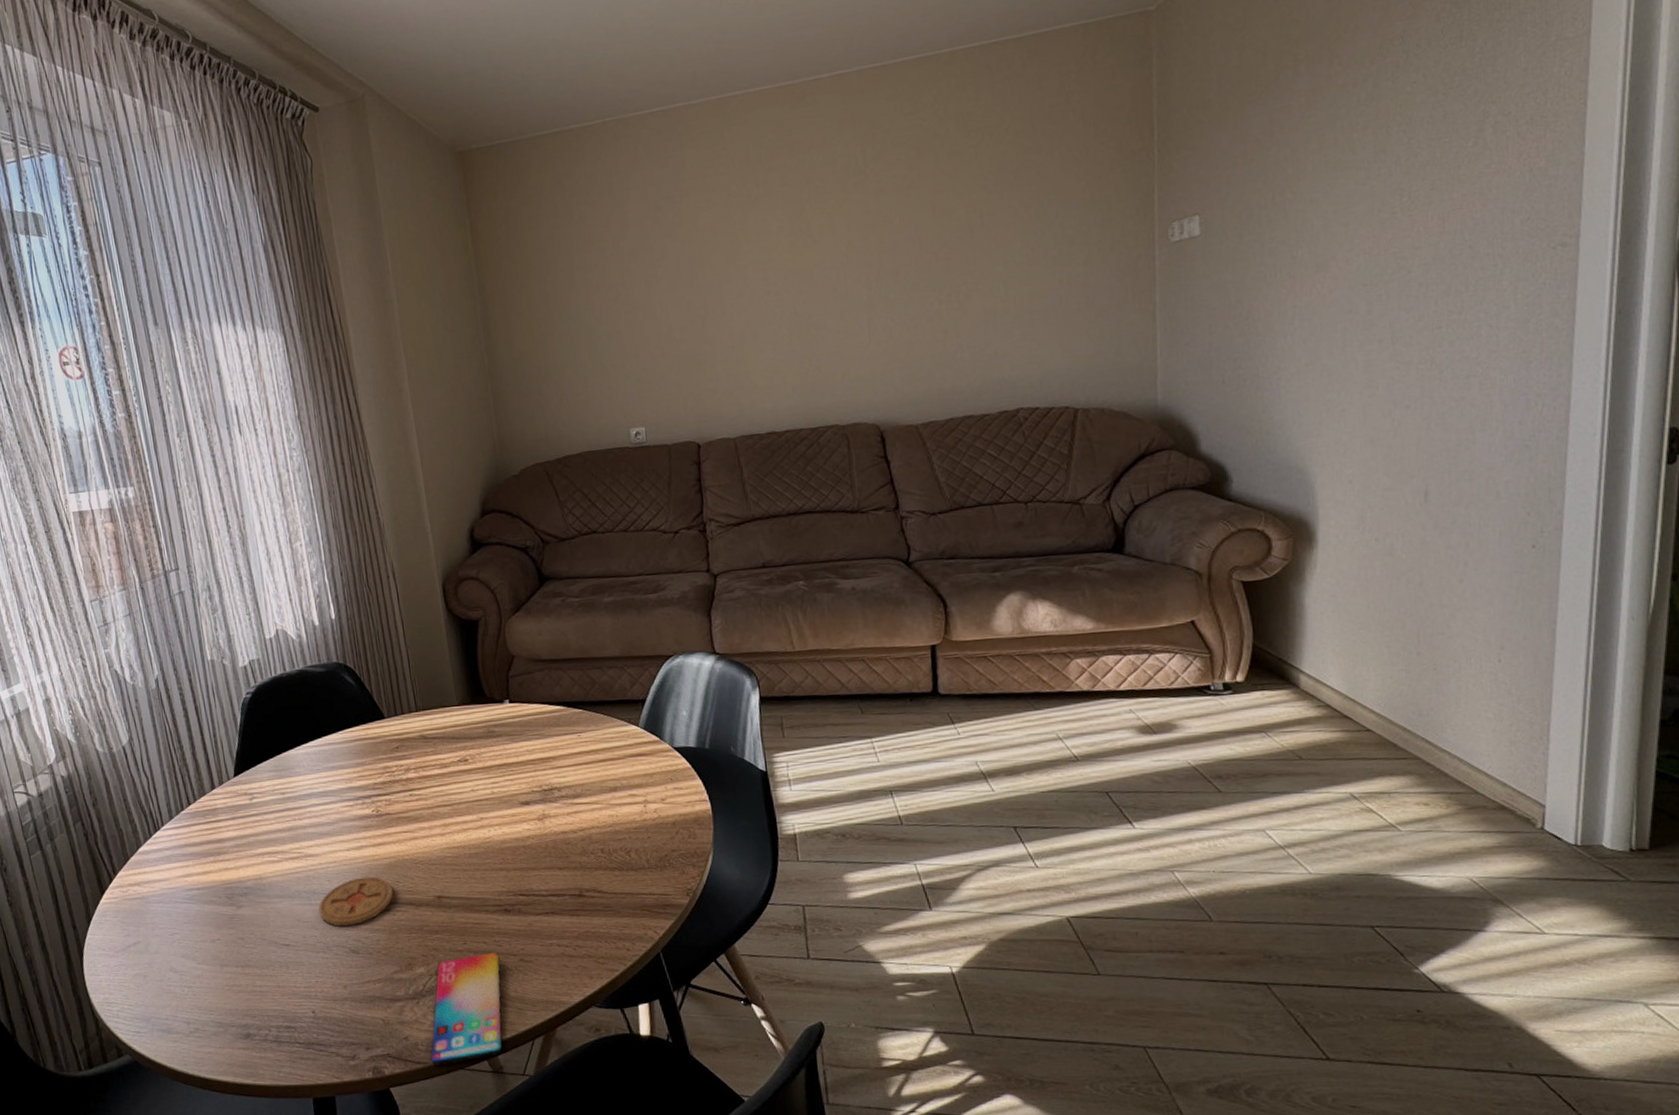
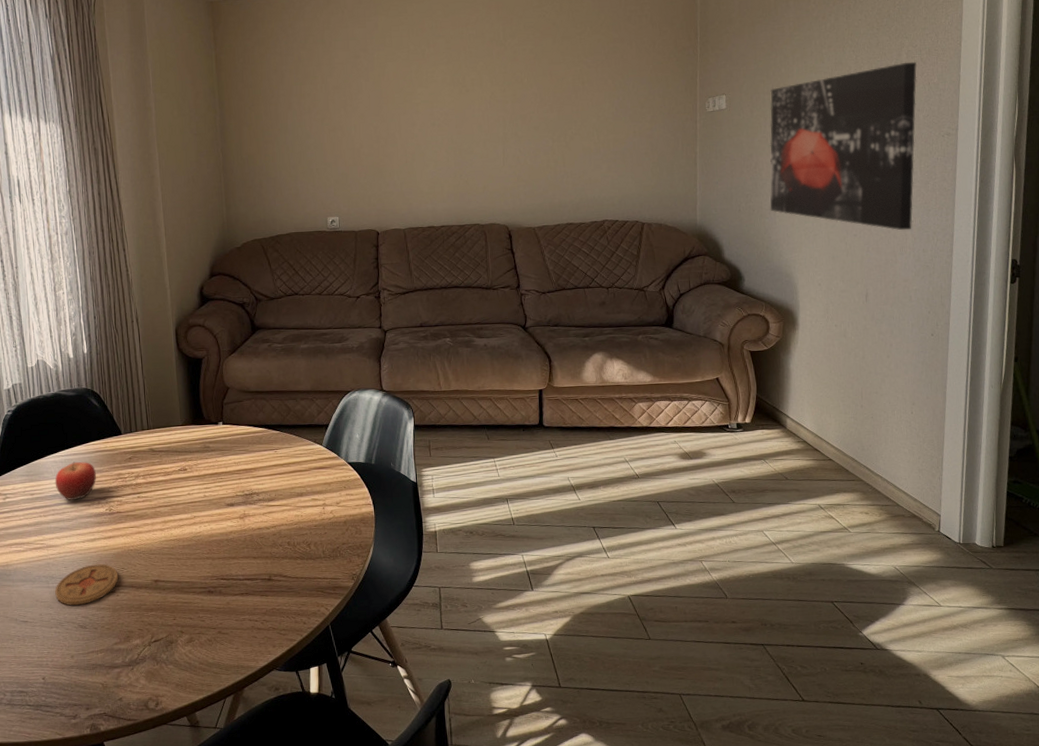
fruit: none [308,753,358,800] -> present [54,461,97,500]
smartphone: present [431,953,503,1066] -> none [140,627,202,722]
wall art: none [1269,137,1512,396] -> present [769,61,918,231]

